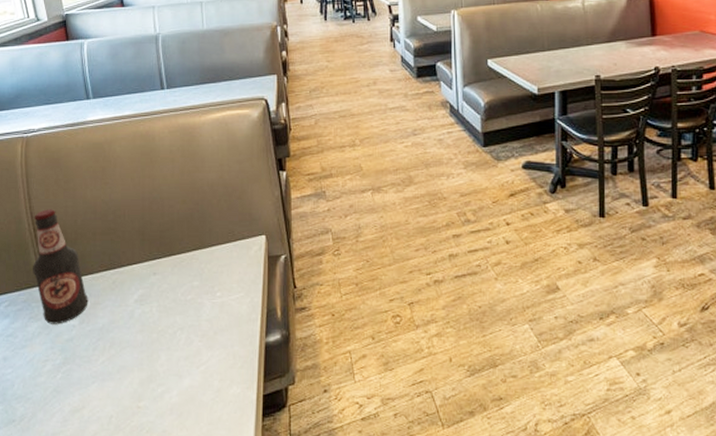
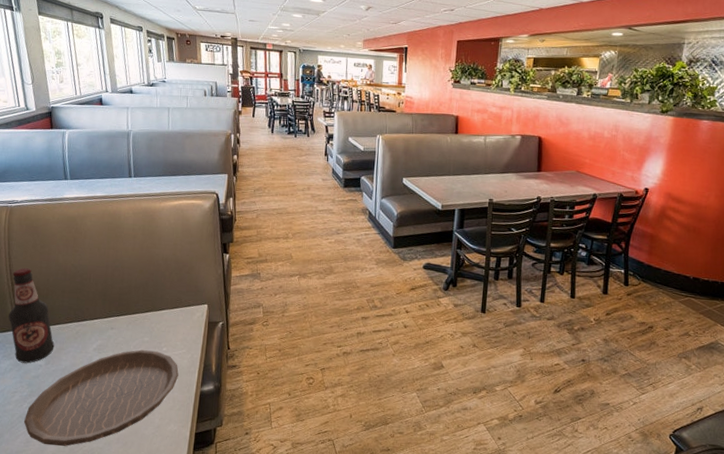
plate: none [59,297,237,423] -> present [24,349,179,446]

